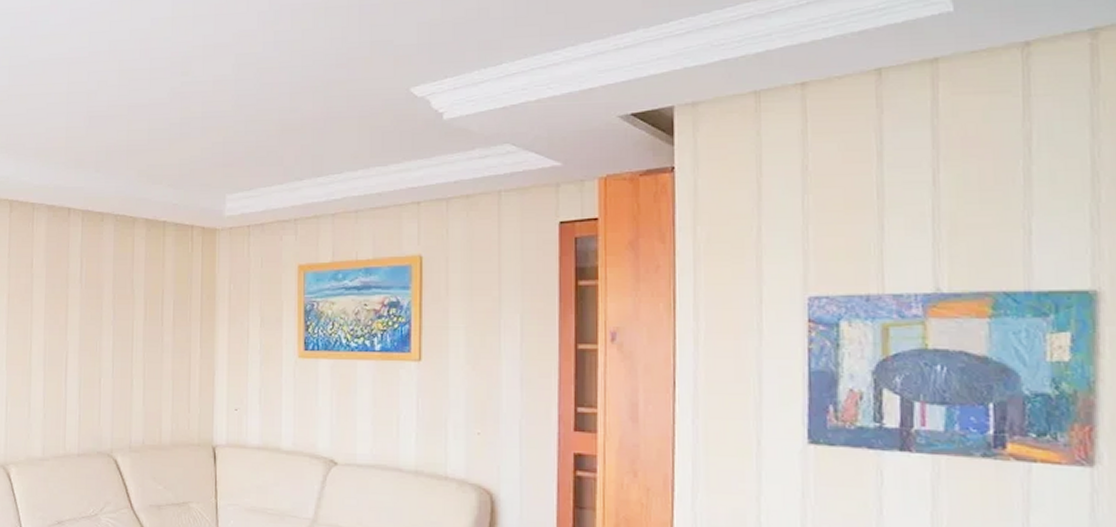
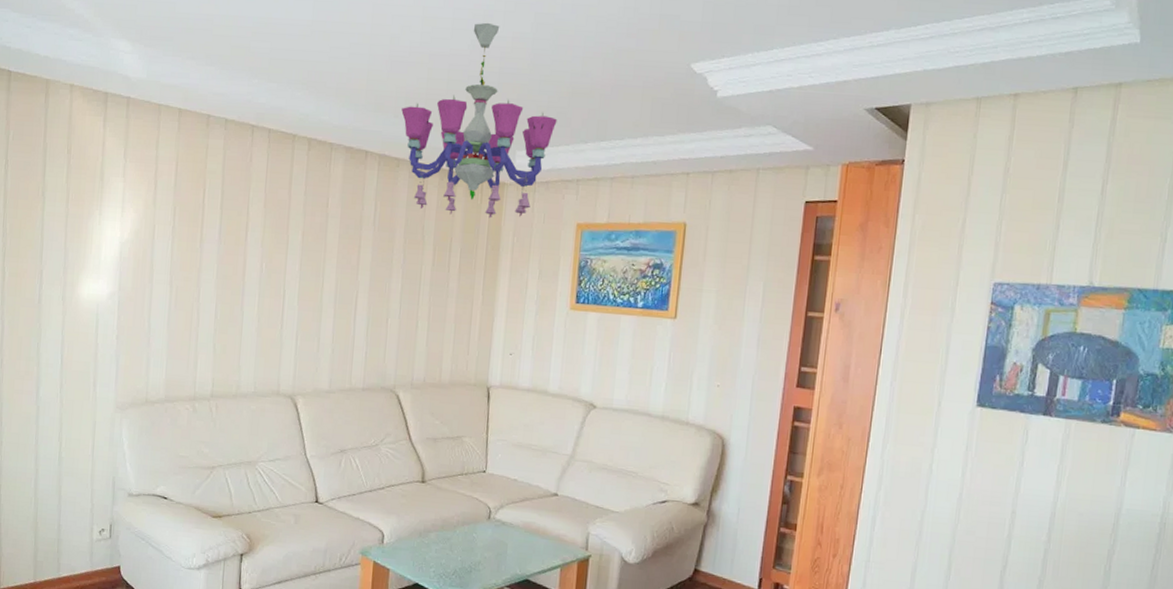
chandelier: none [103,69,268,267] -> present [401,22,557,219]

